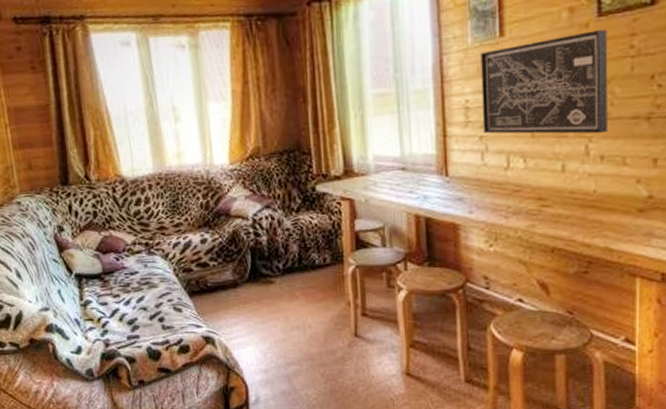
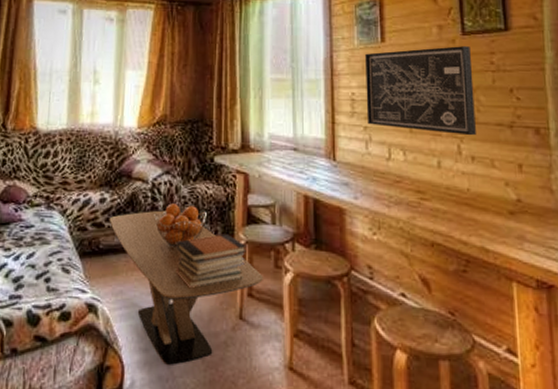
coffee table: none [213,243,376,381] -> present [109,210,263,365]
fruit basket: none [258,237,313,280] -> present [154,203,207,249]
book stack: none [285,261,357,313] -> present [176,234,247,288]

